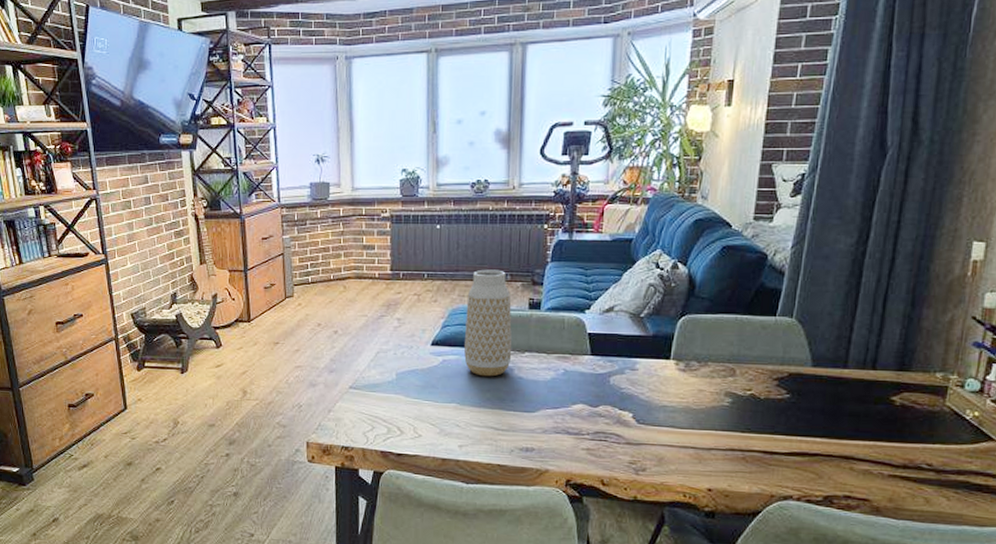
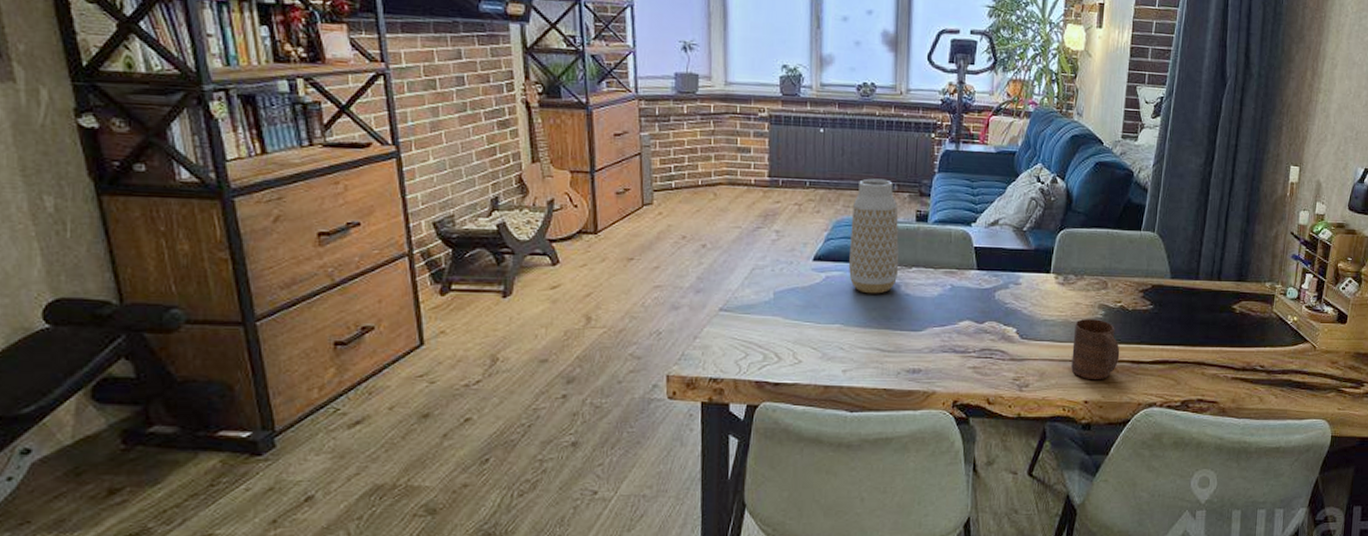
cup: none [693,406,750,468] -> present [1071,319,1120,379]

